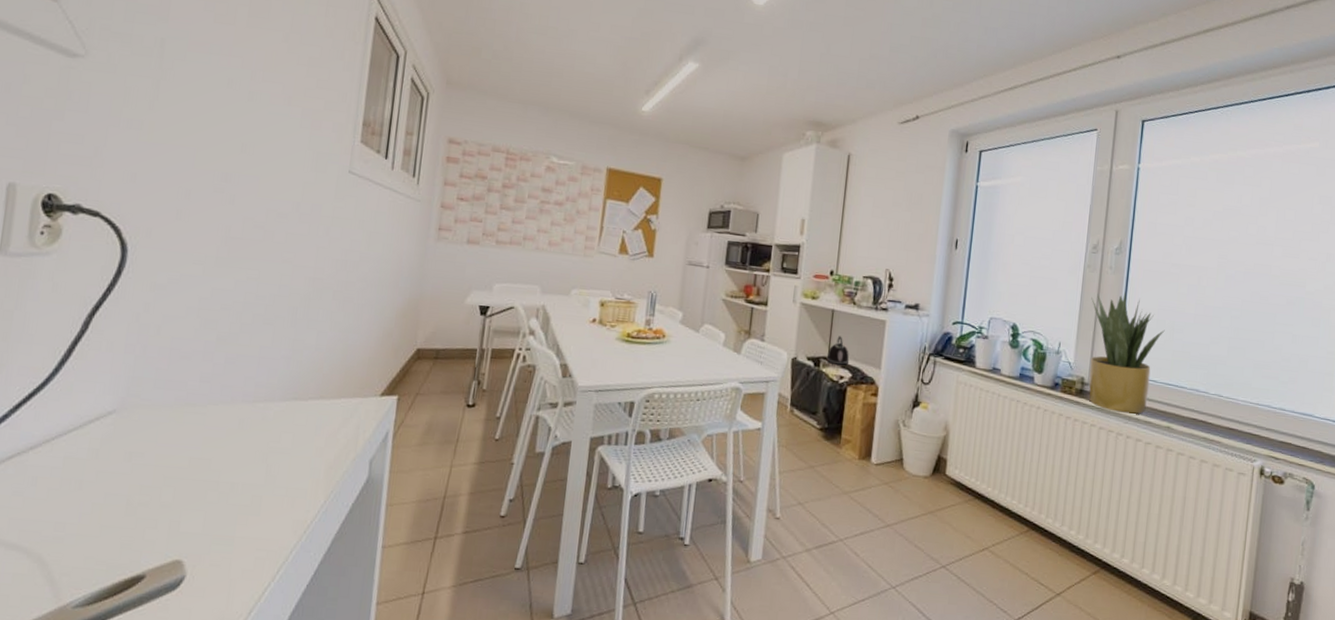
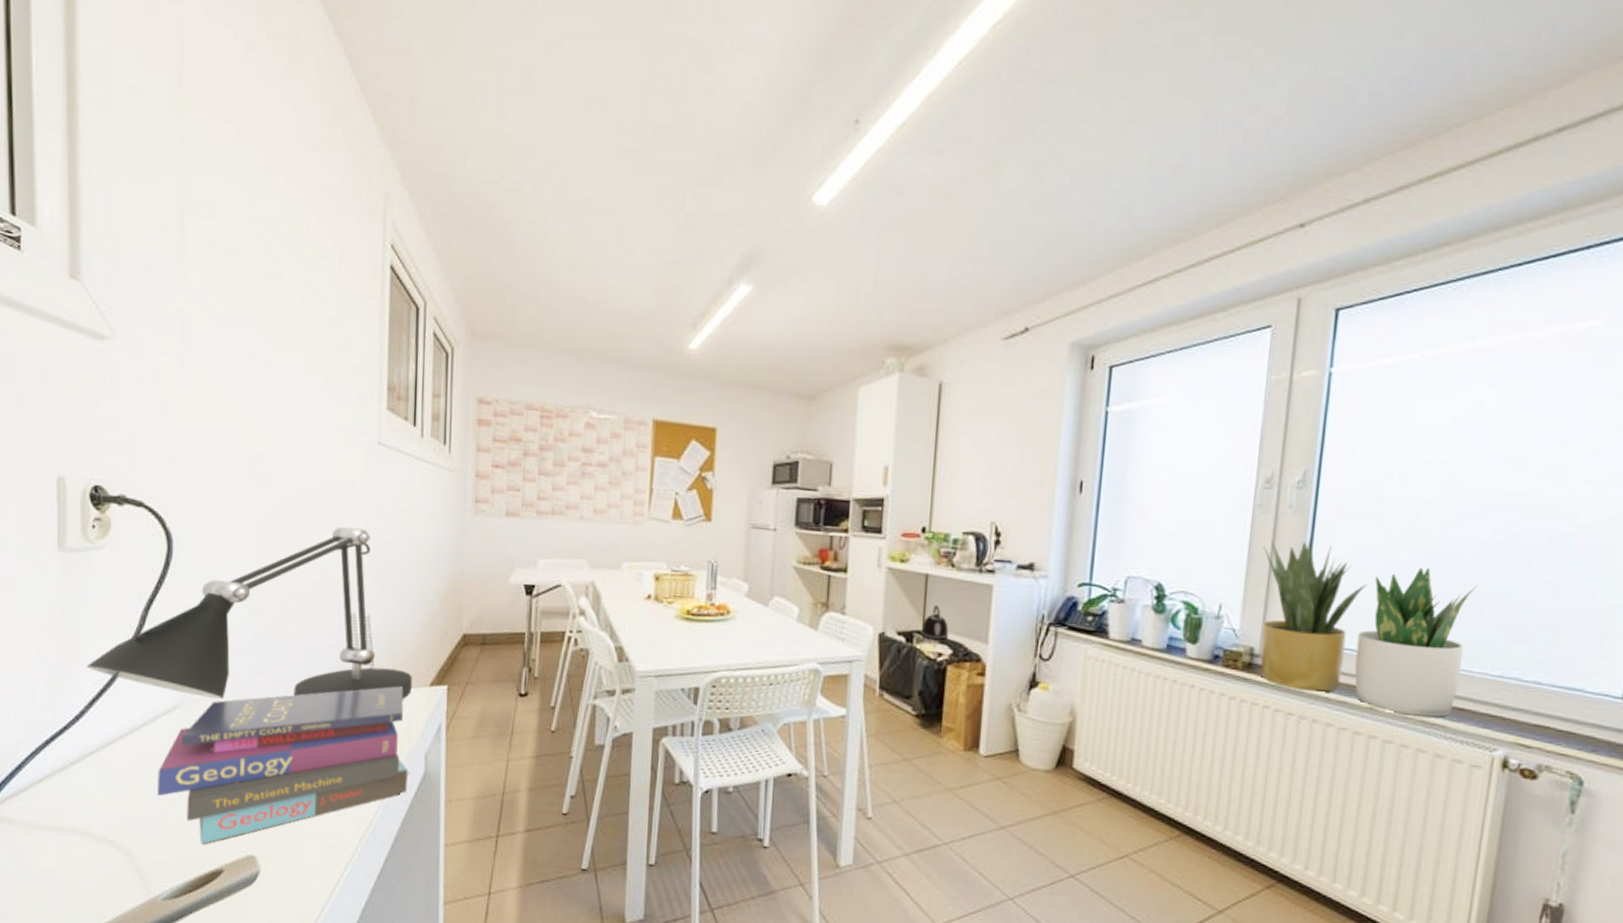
desk lamp: none [16,245,364,407] -> present [86,527,412,700]
books: none [81,395,354,550] -> present [158,686,408,845]
planter: none [1156,318,1240,435] -> present [1354,567,1477,718]

